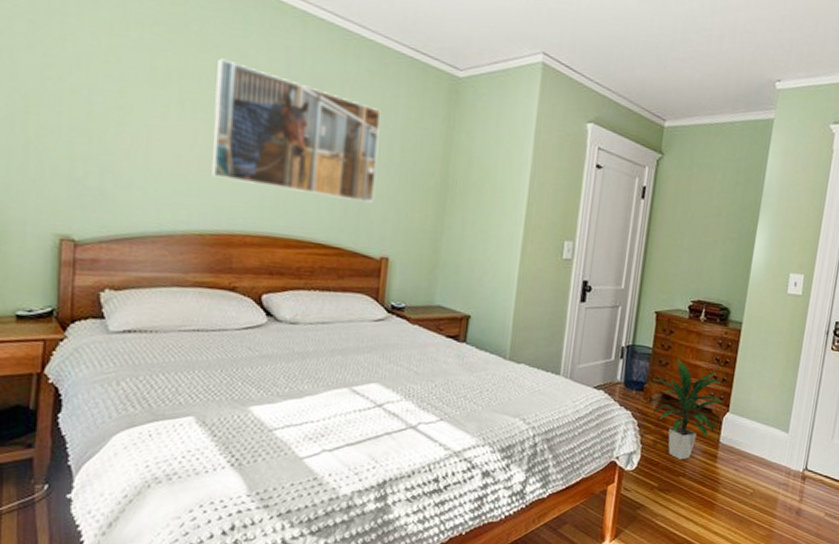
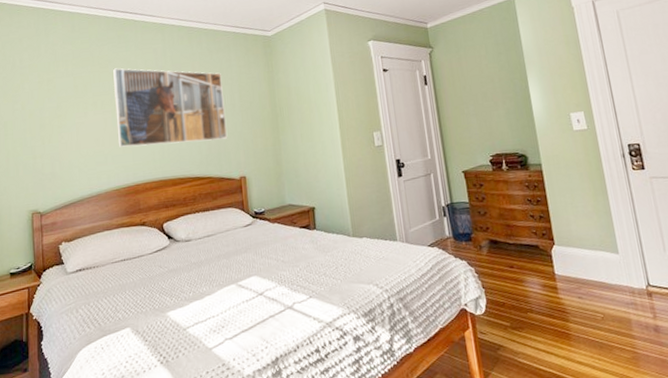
indoor plant: present [651,358,722,460] -> none [475,206,548,297]

